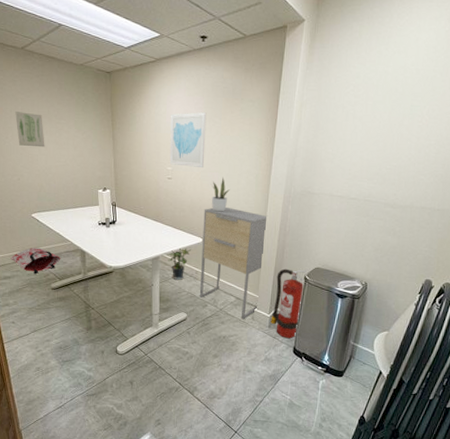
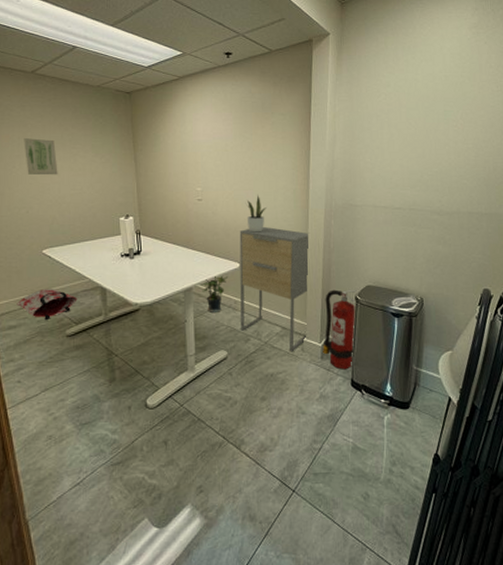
wall art: present [169,112,207,169] -> none [198,128,237,187]

